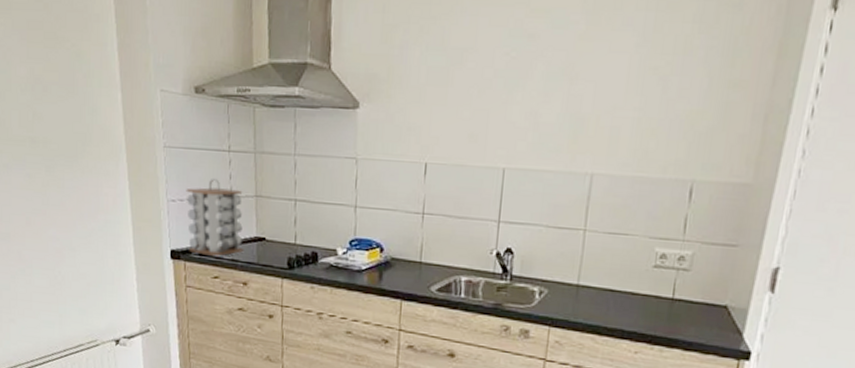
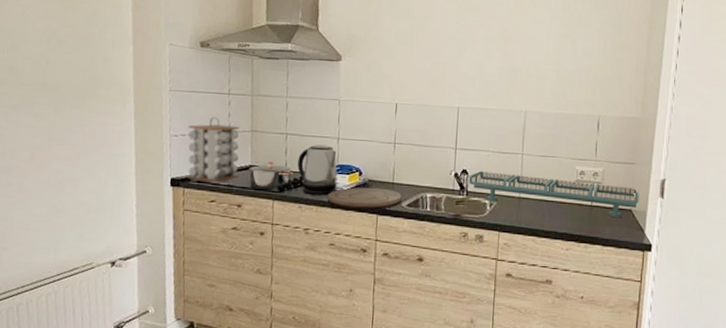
cooking pot: none [254,232,304,268] -> present [249,161,293,191]
kettle: none [308,213,355,275] -> present [297,144,338,196]
cutting board: none [343,266,431,294] -> present [327,187,402,210]
dish rack: none [513,250,741,316] -> present [468,170,639,218]

